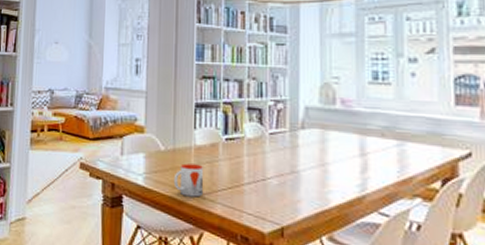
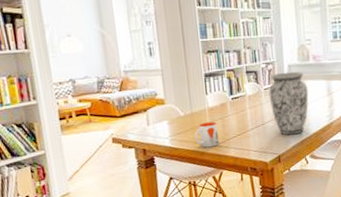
vase: none [275,115,332,203] -> present [268,72,309,135]

